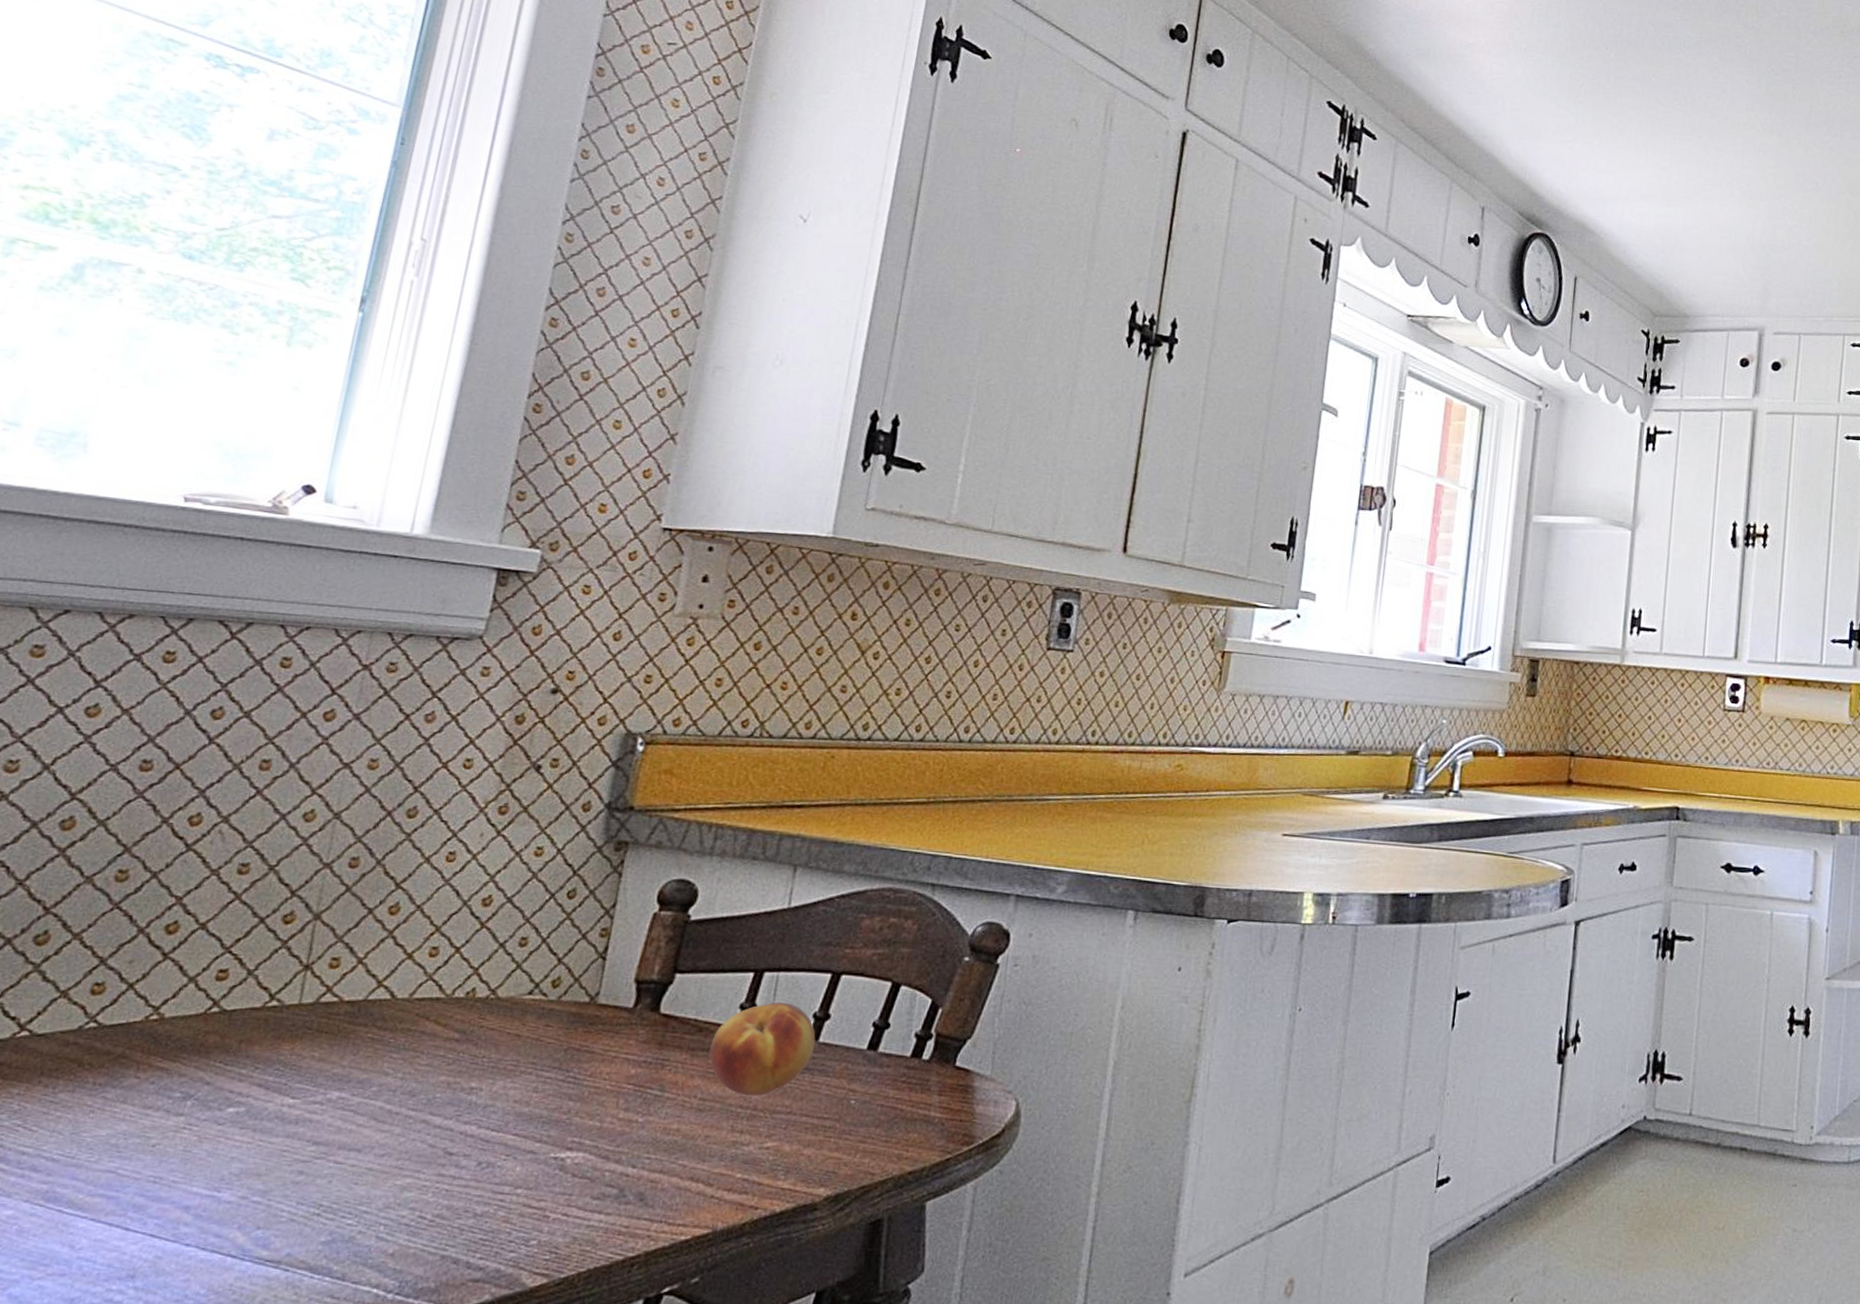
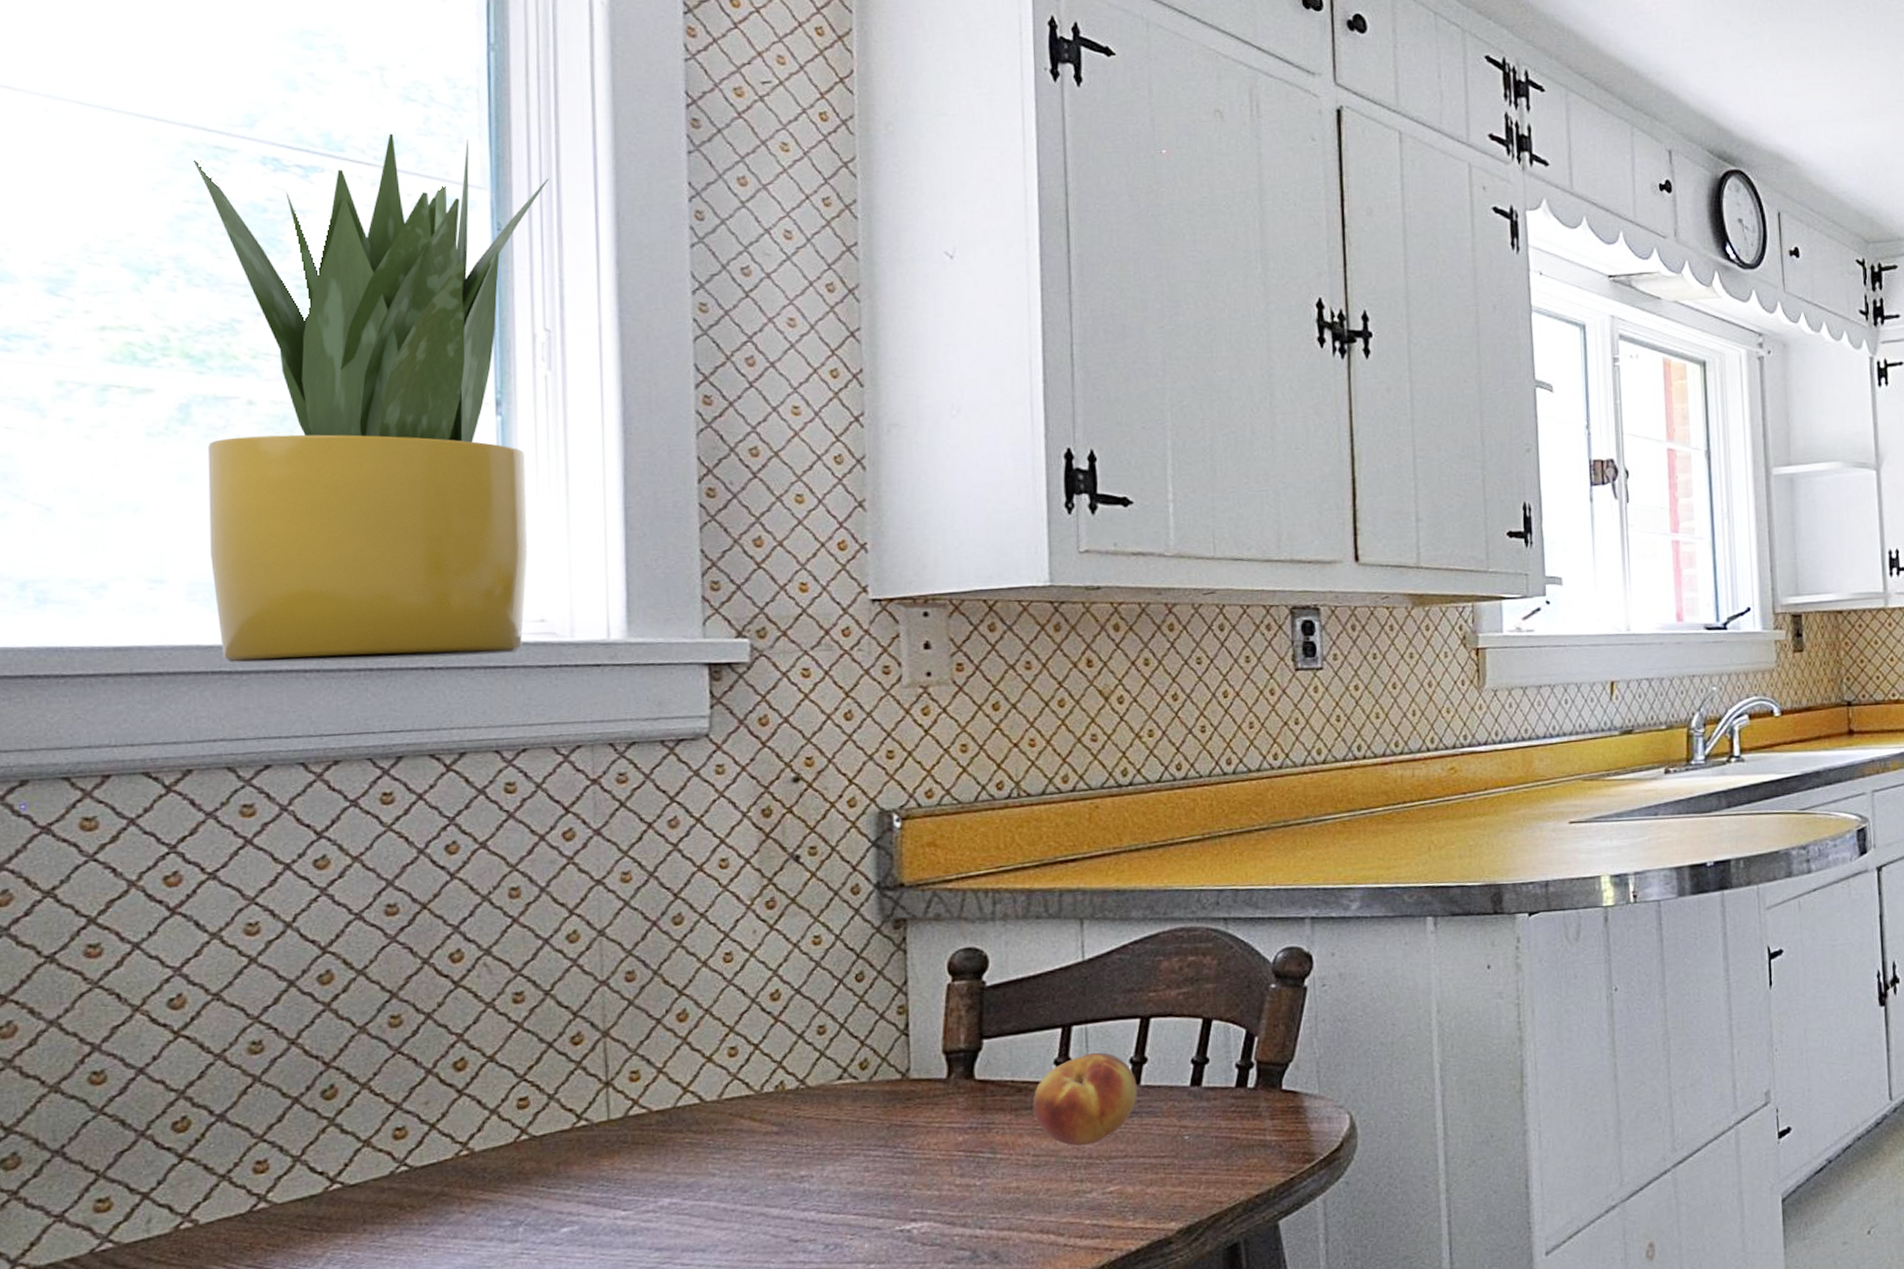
planter: none [53,46,458,534] -> present [191,133,549,663]

